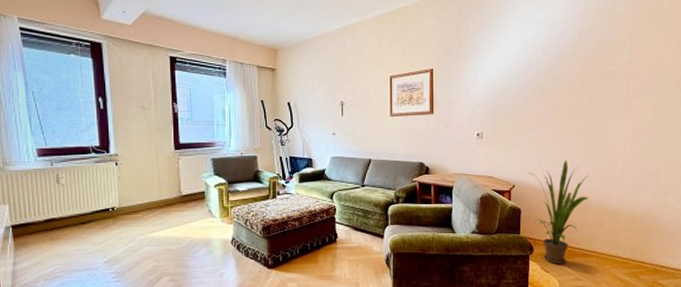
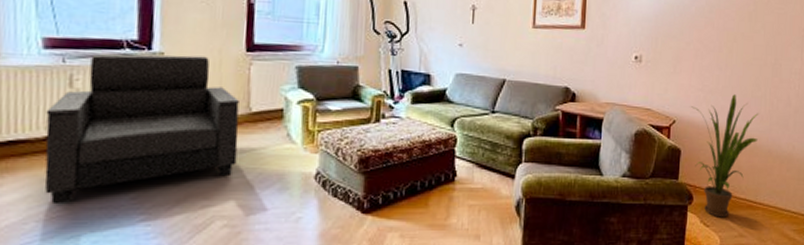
armchair: none [43,155,175,268] -> present [44,54,239,205]

